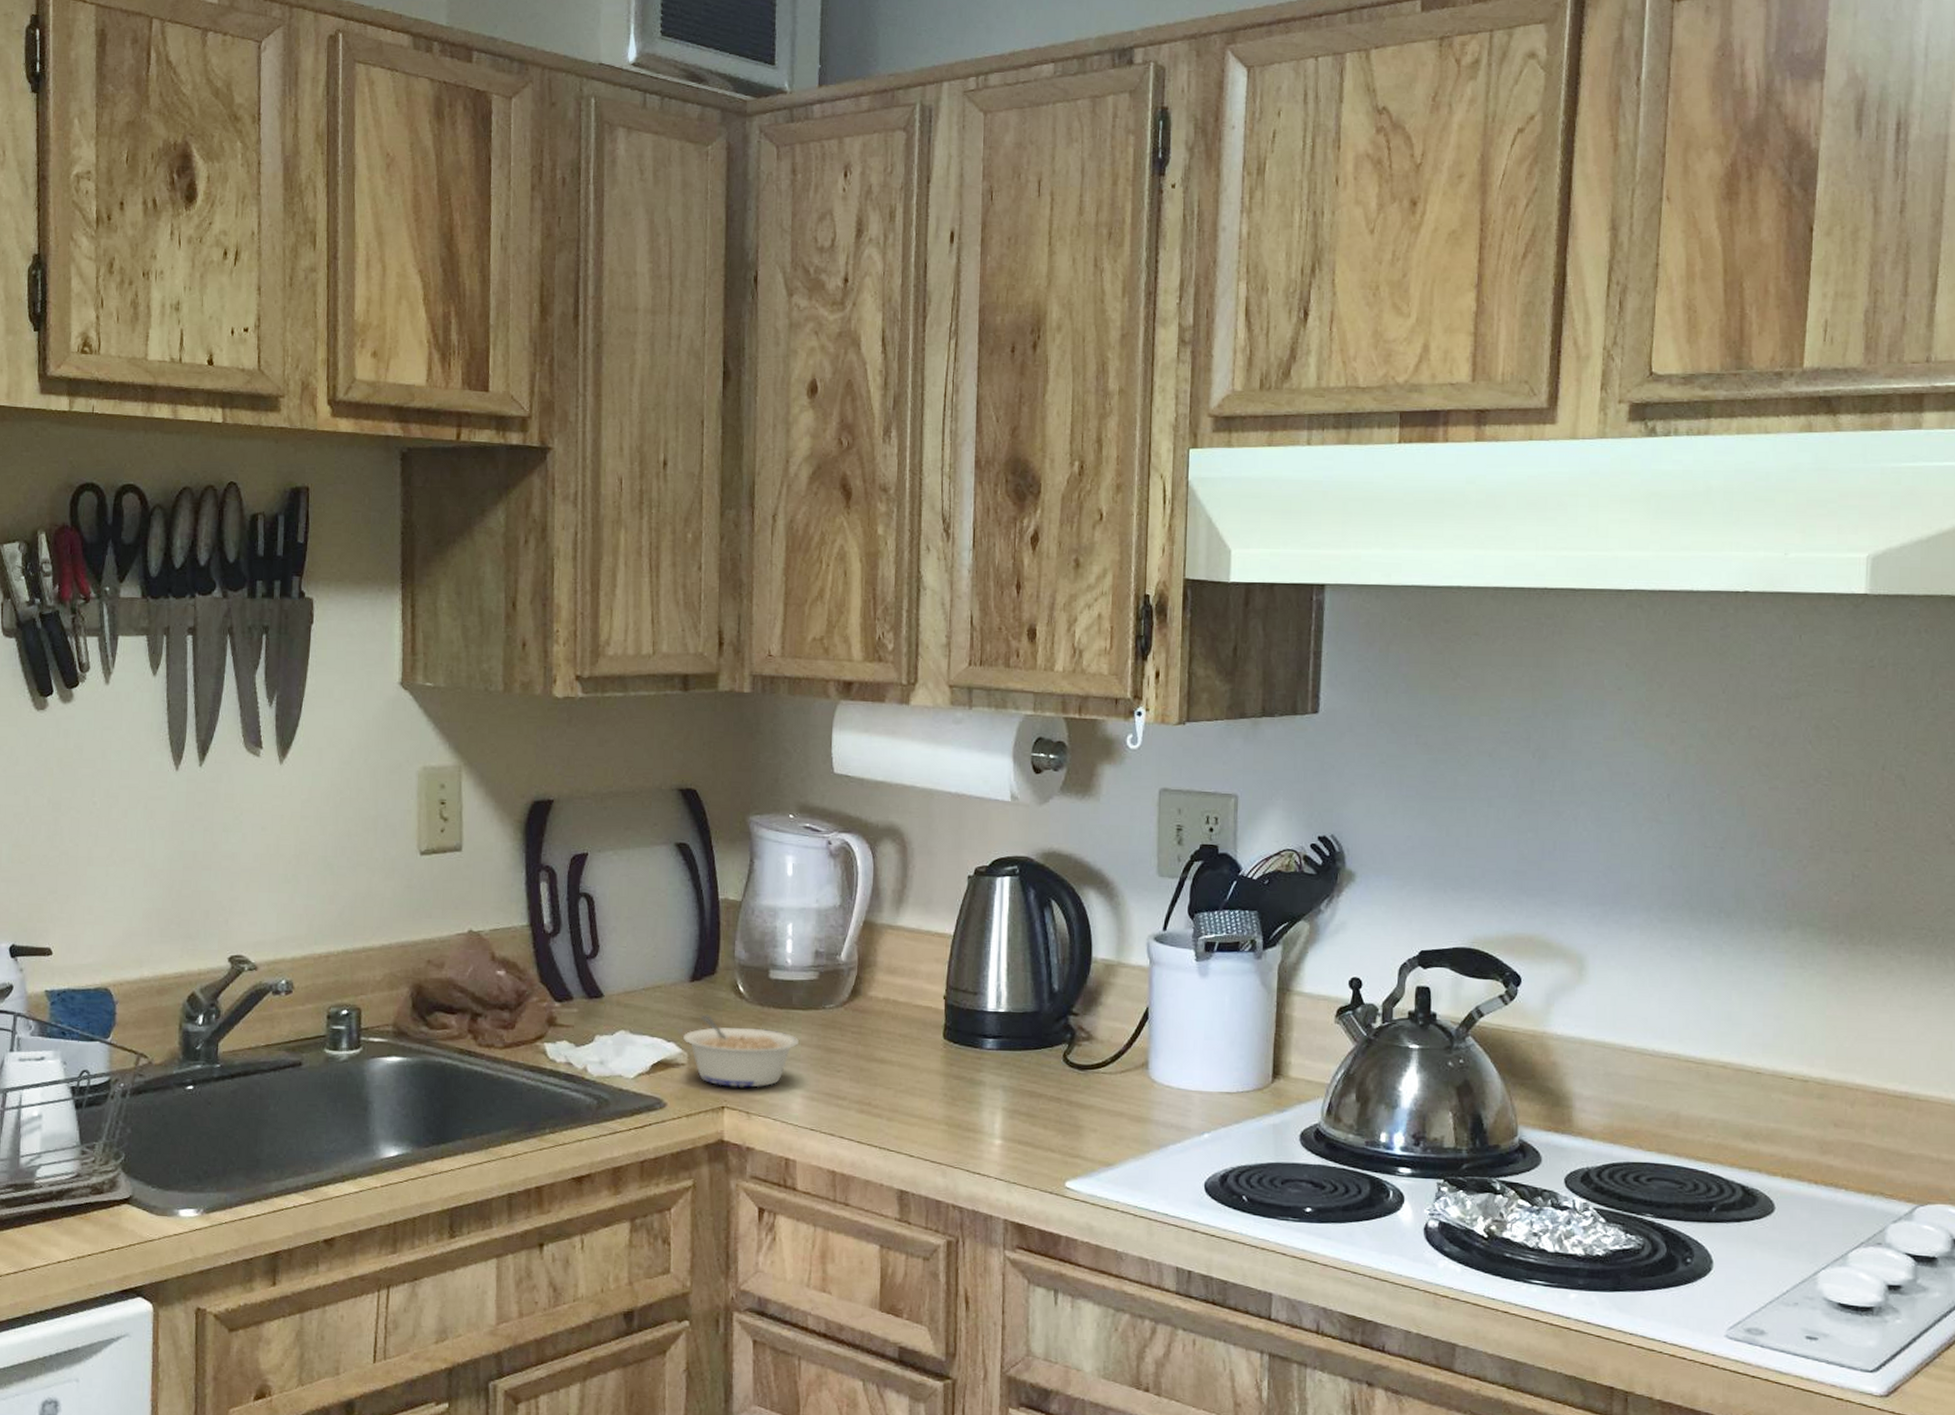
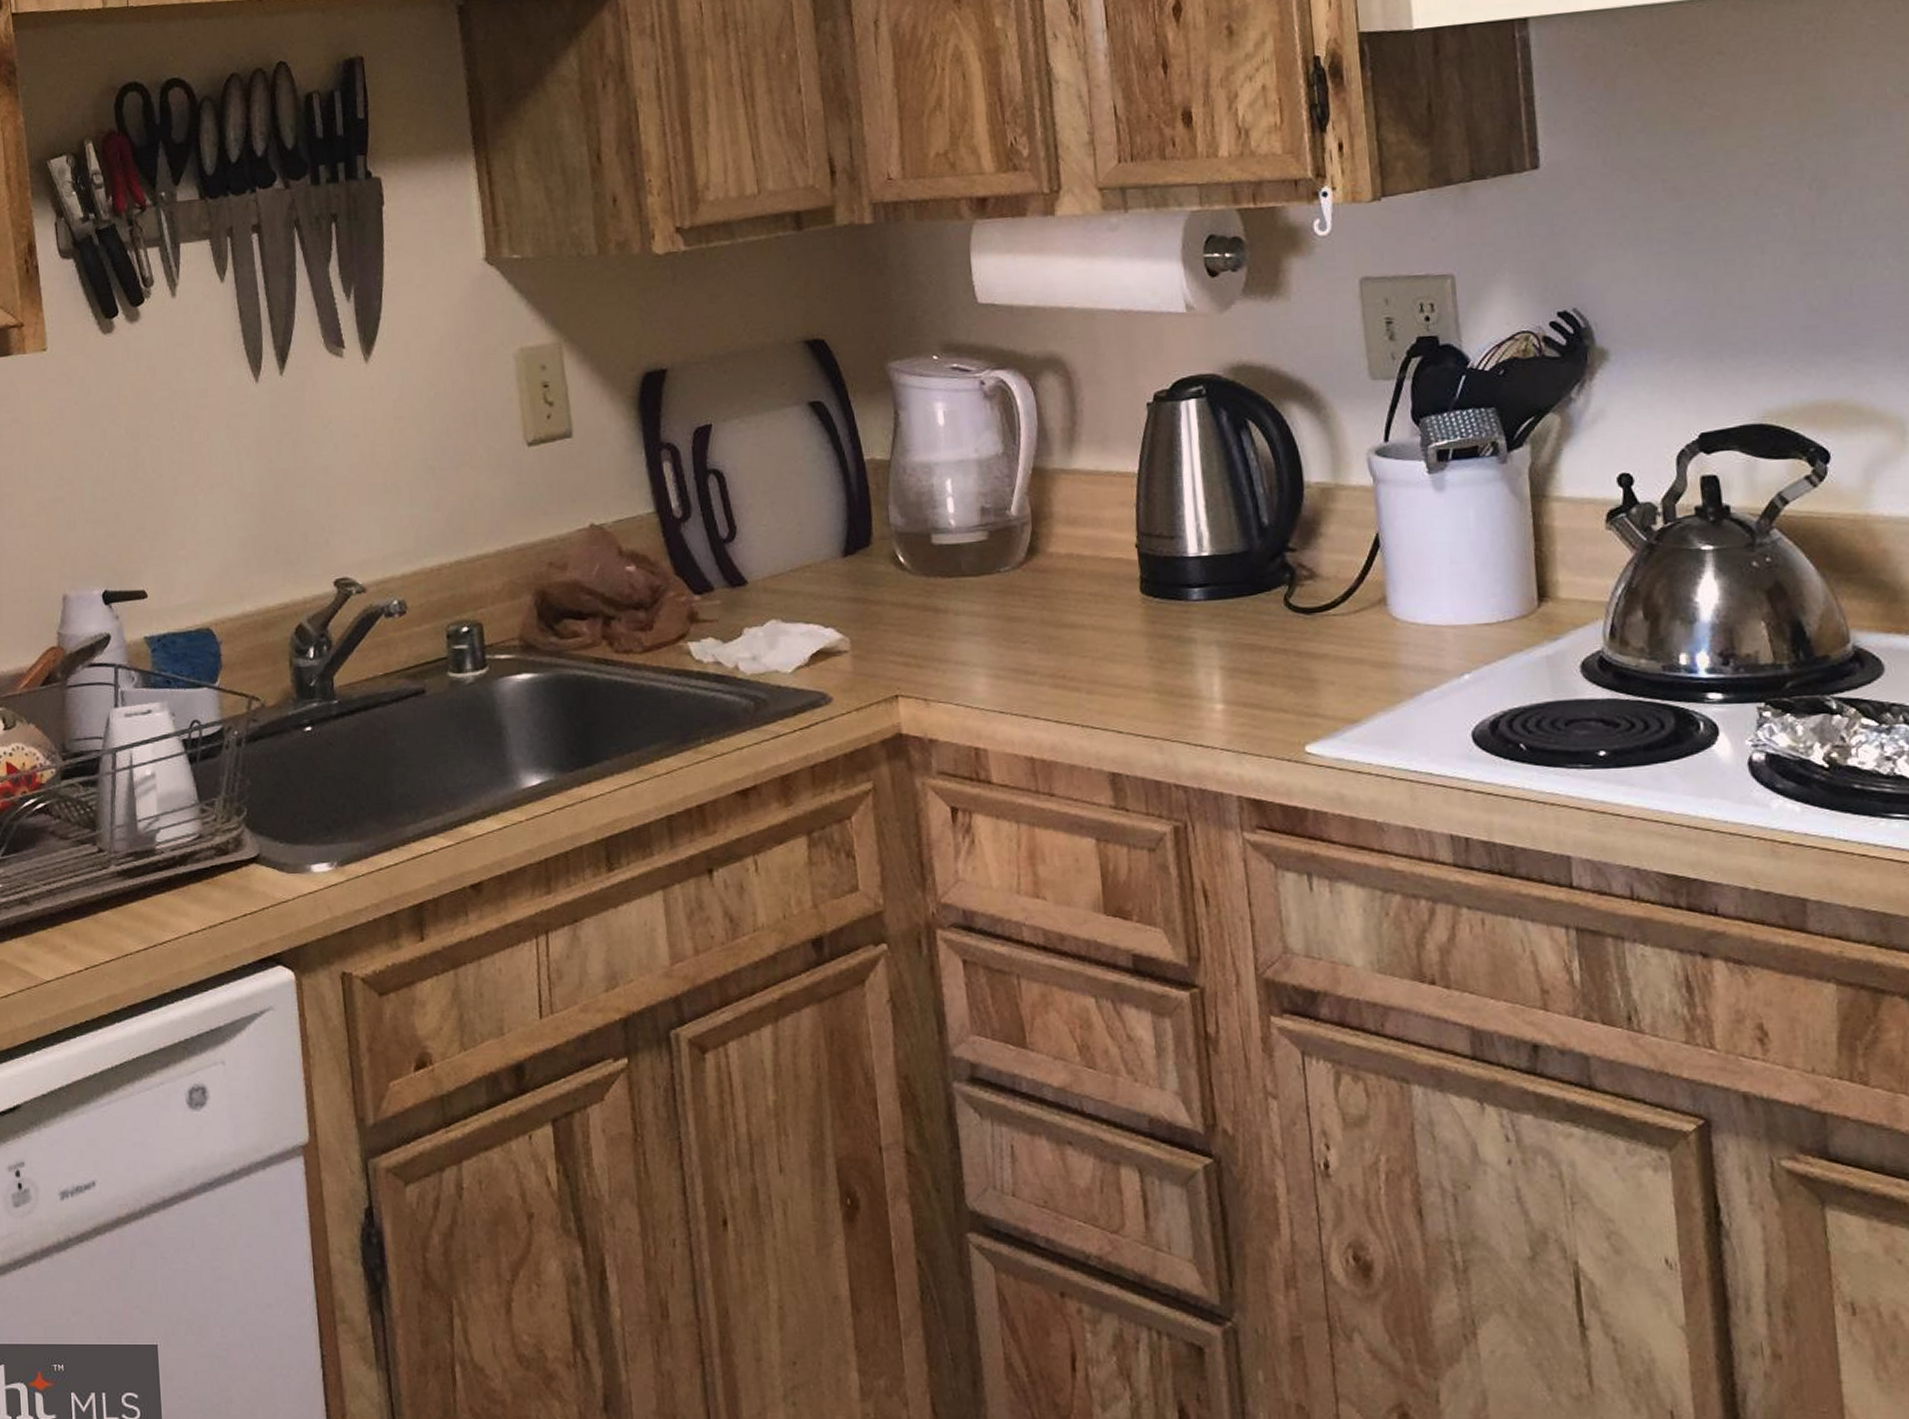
legume: present [683,1014,799,1088] -> none [842,592,974,672]

